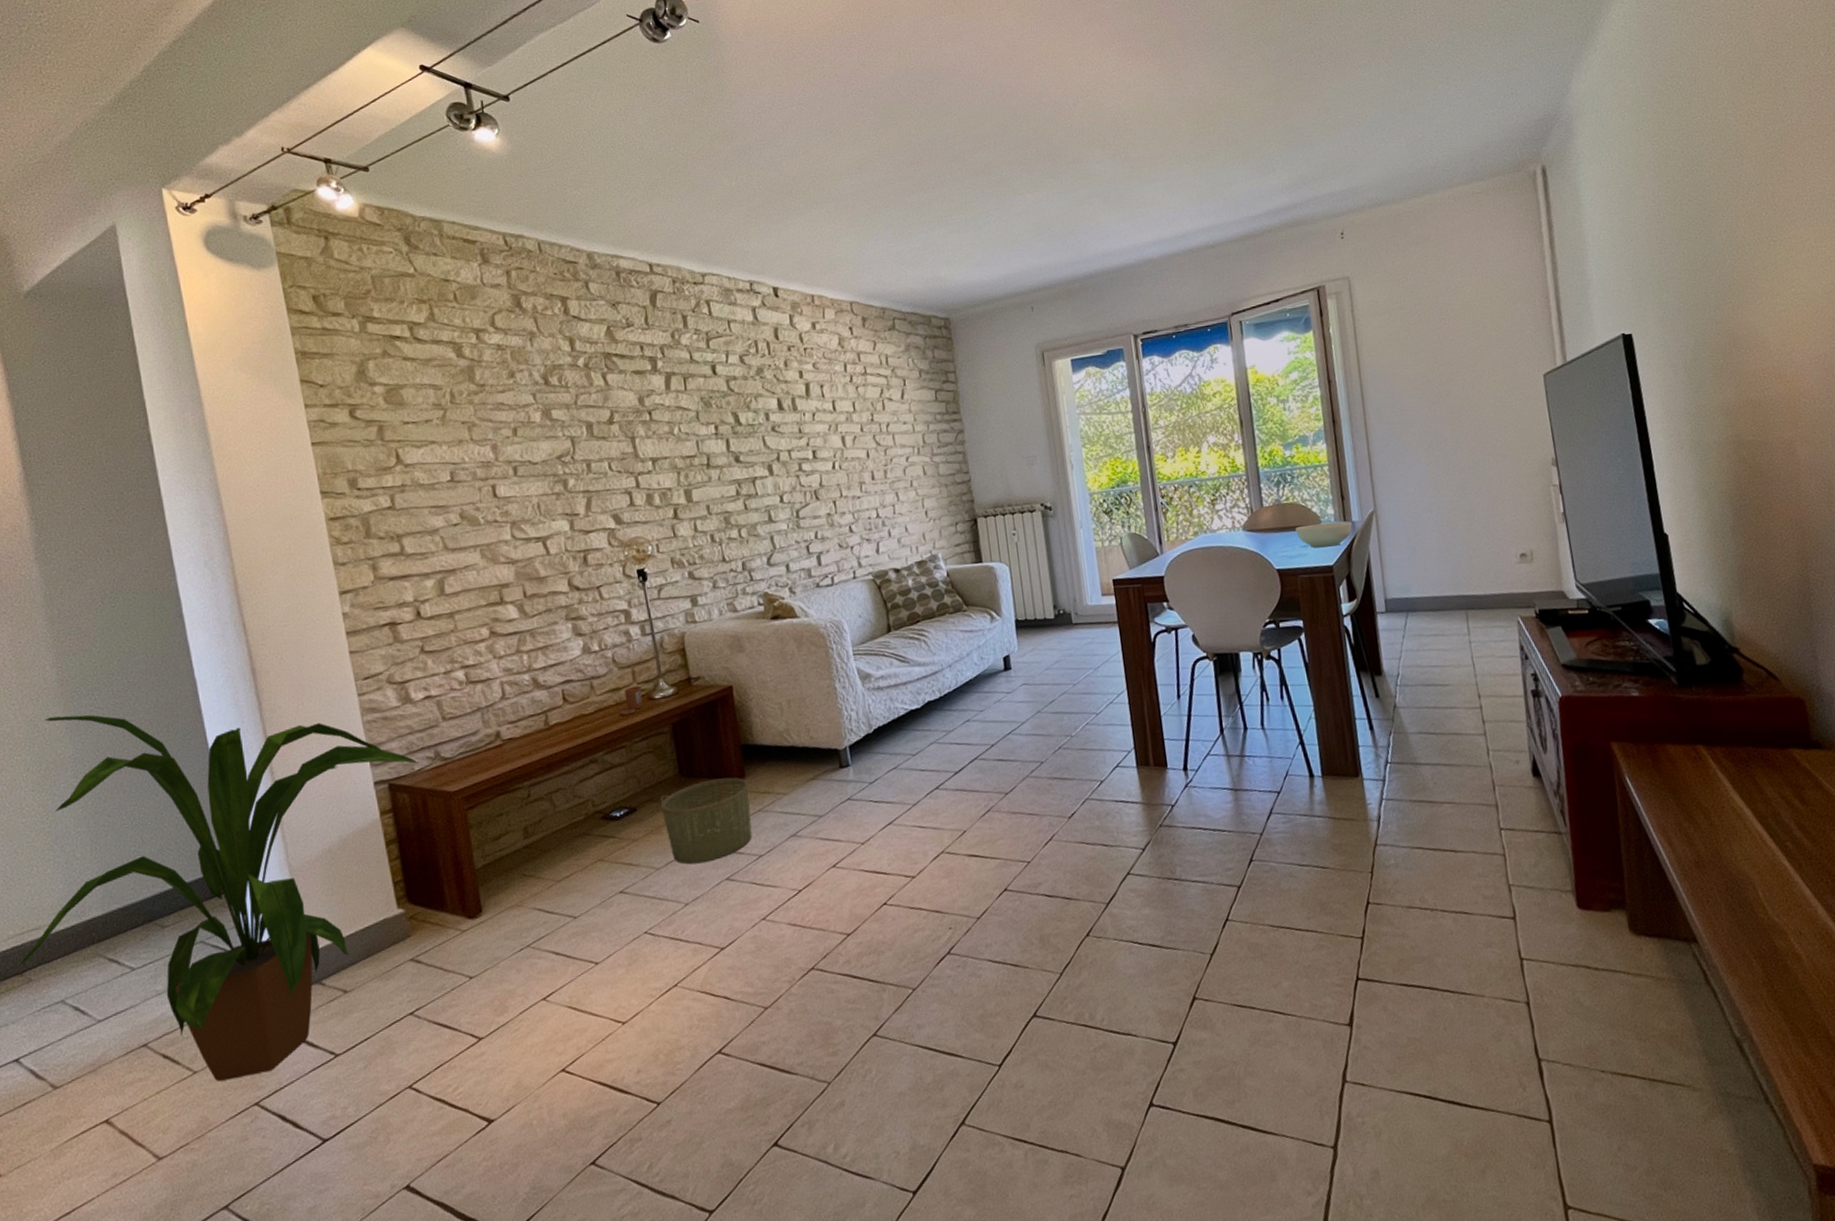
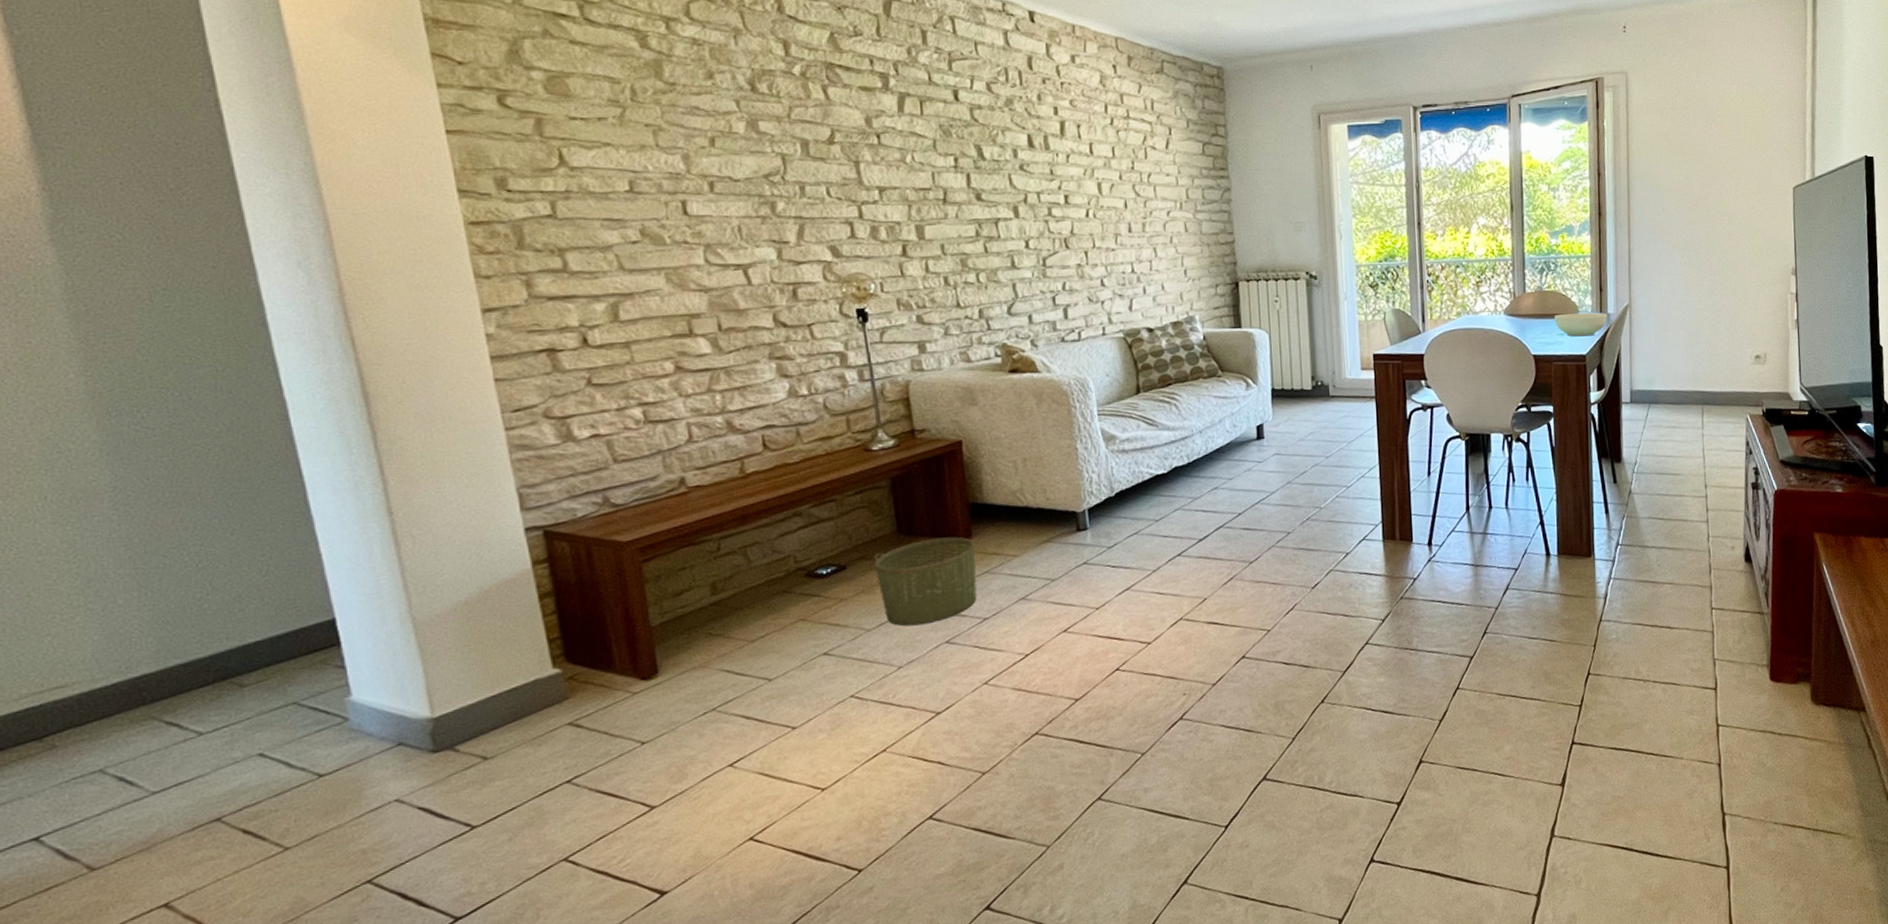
house plant: present [19,714,418,1082] -> none [37,435,582,858]
candle: present [618,686,643,716] -> none [829,435,858,467]

